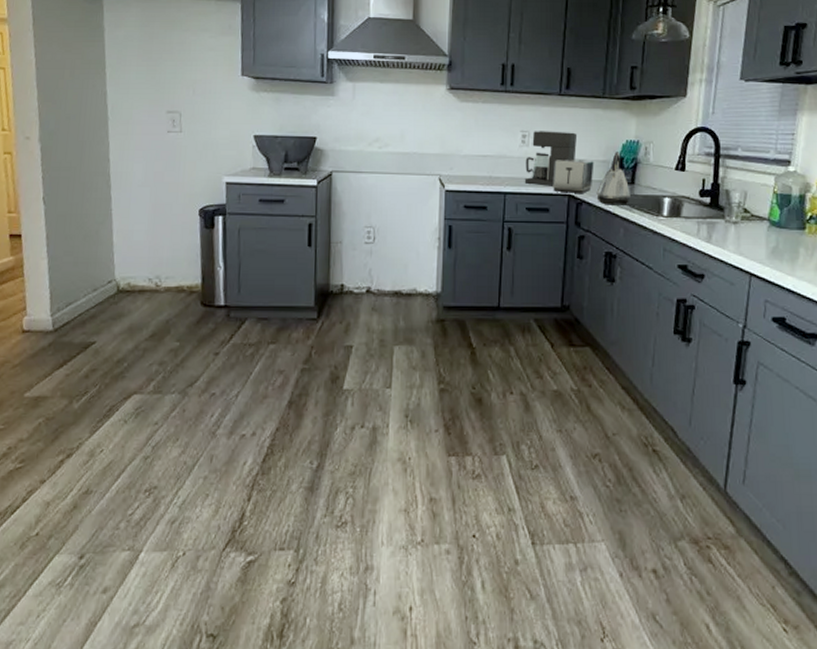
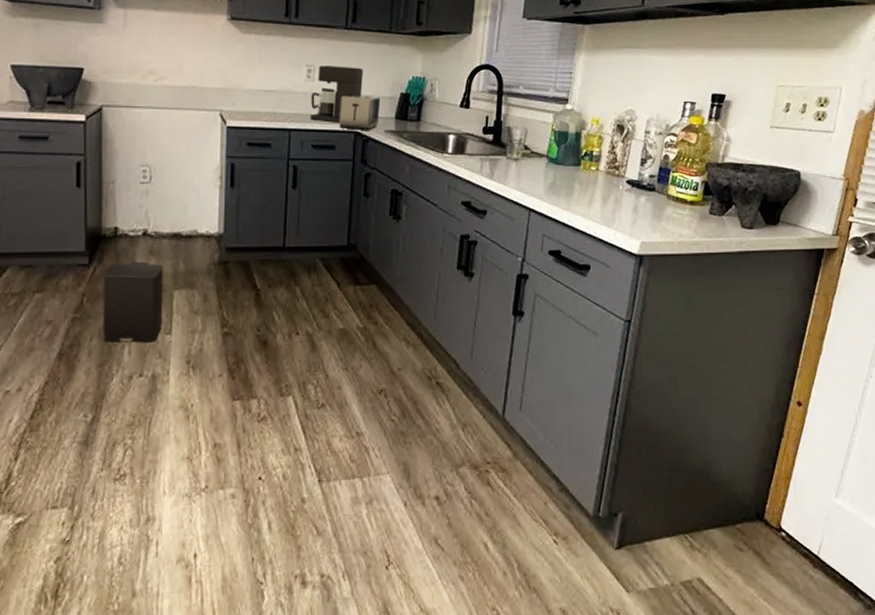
pedal bin: none [328,317,385,395] -> present [102,261,164,343]
kettle: present [596,152,631,205] -> none [383,88,416,142]

